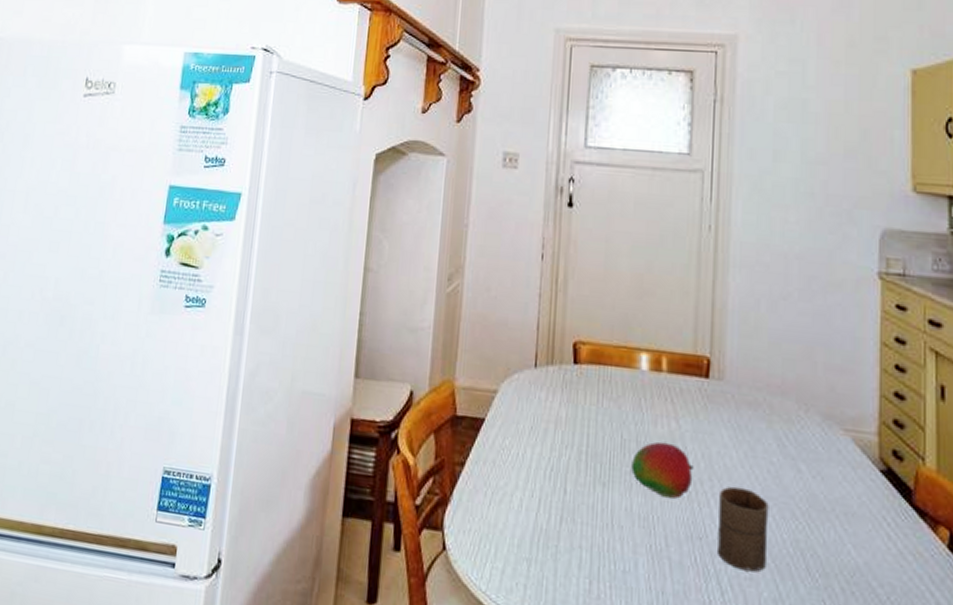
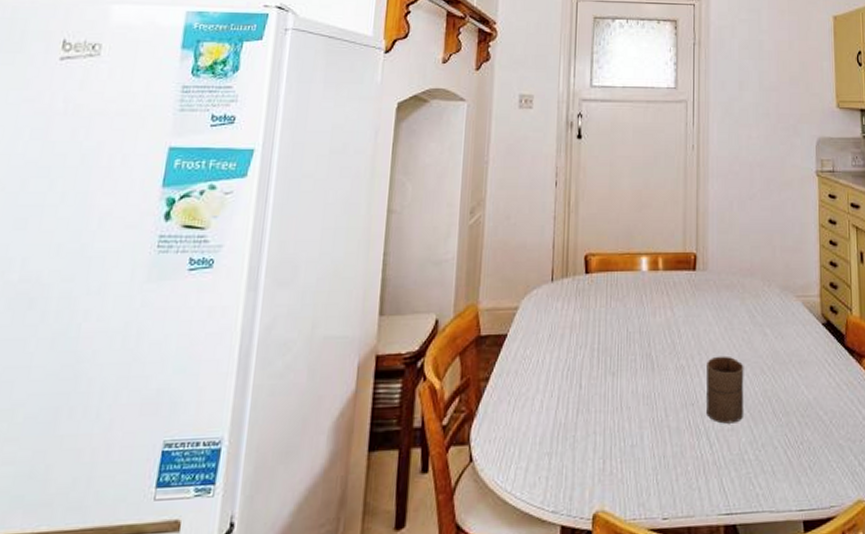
fruit: present [631,441,694,499] -> none [636,329,686,375]

